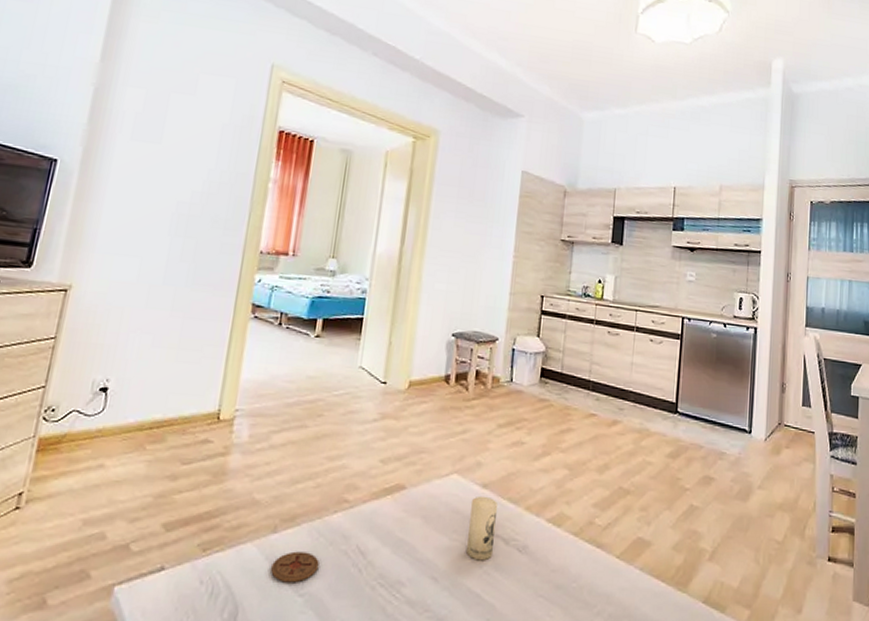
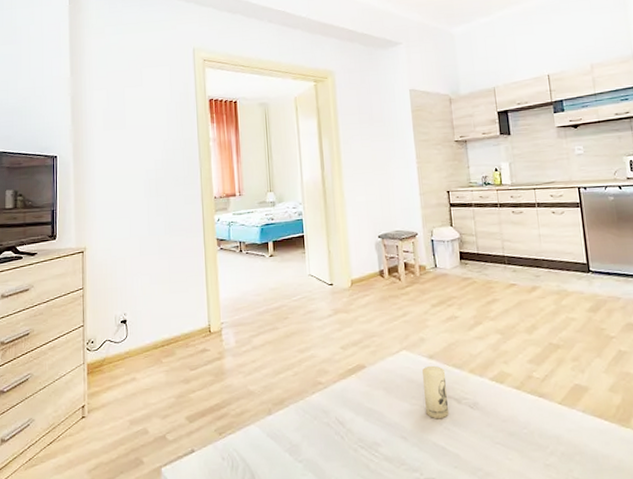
coaster: present [271,551,319,583] -> none [273,427,309,453]

